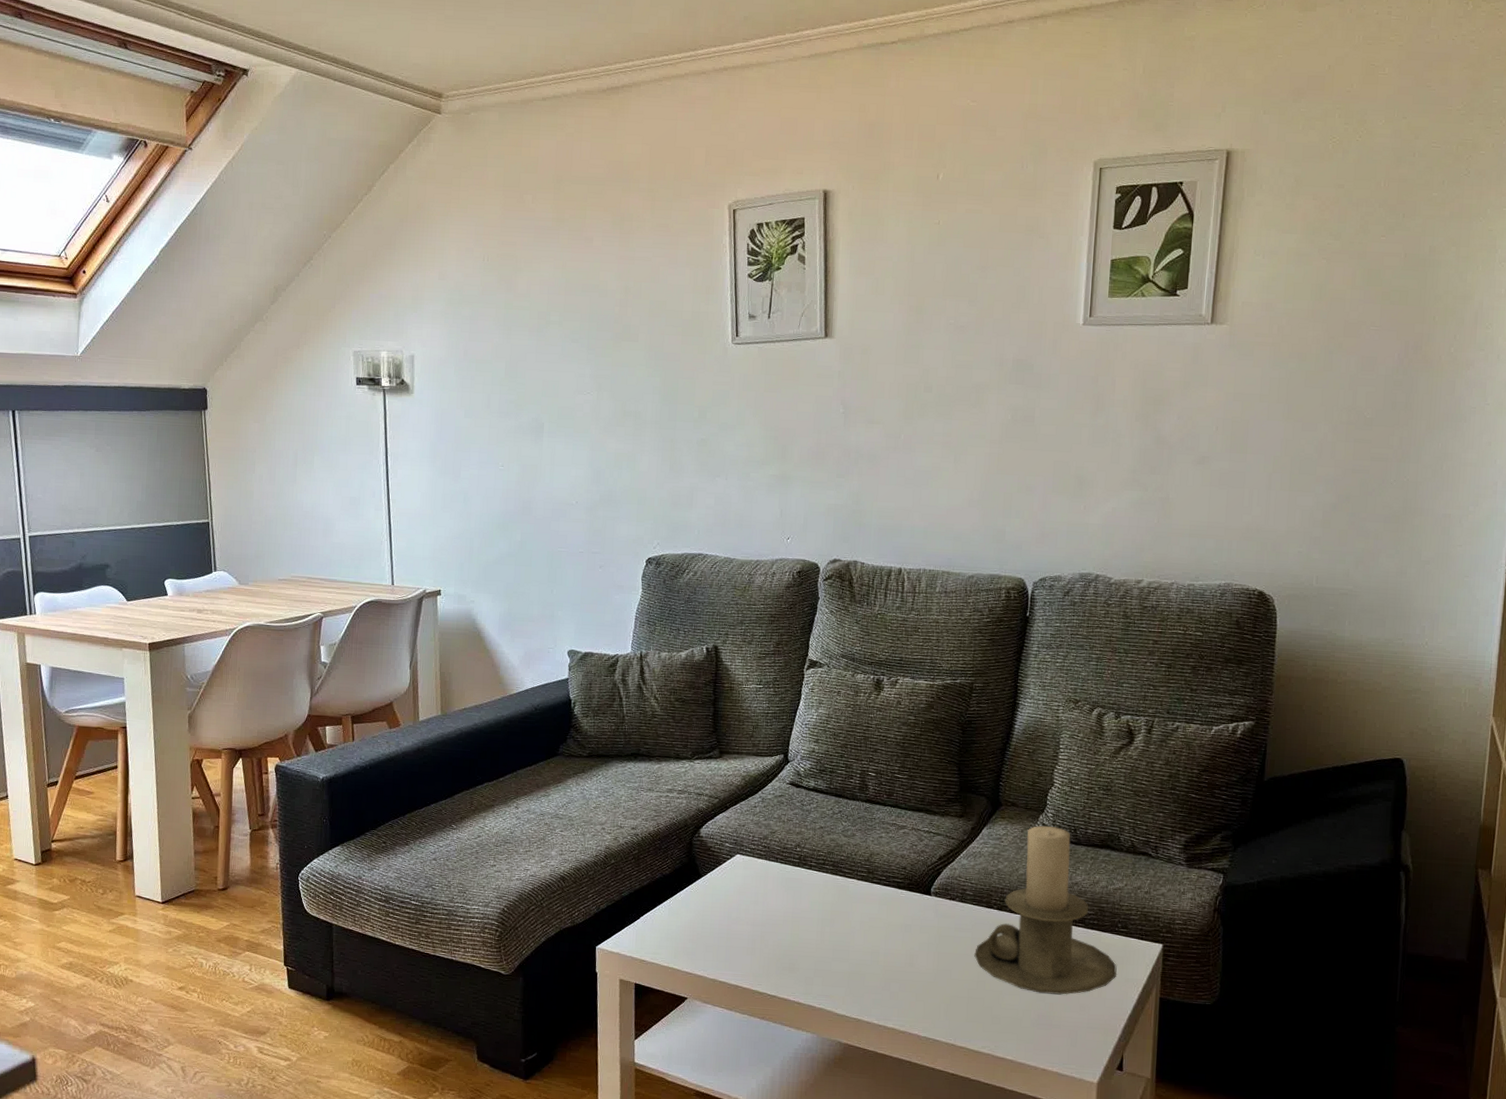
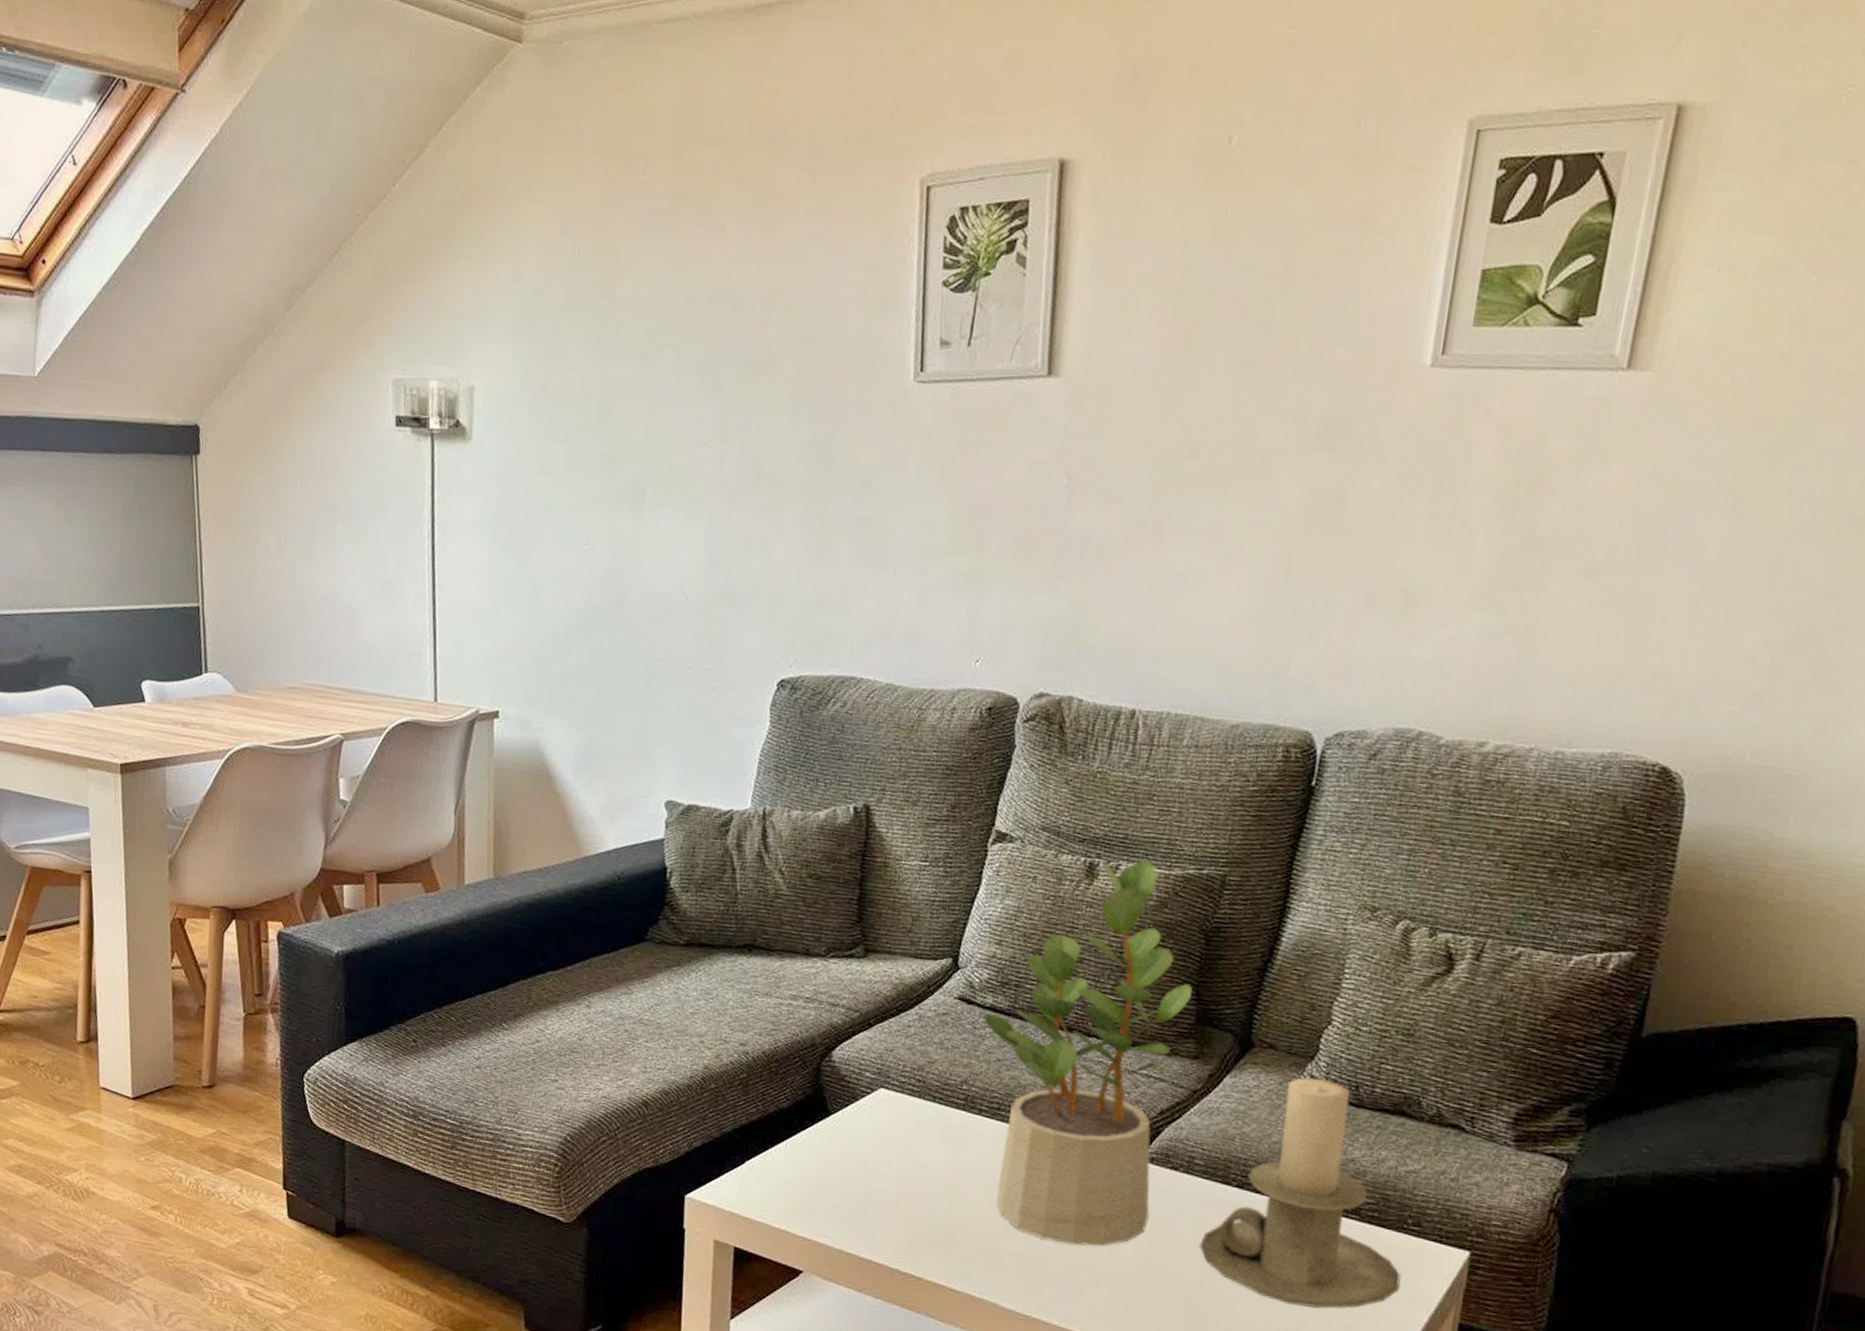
potted plant: none [809,675,955,962] -> present [983,858,1192,1247]

